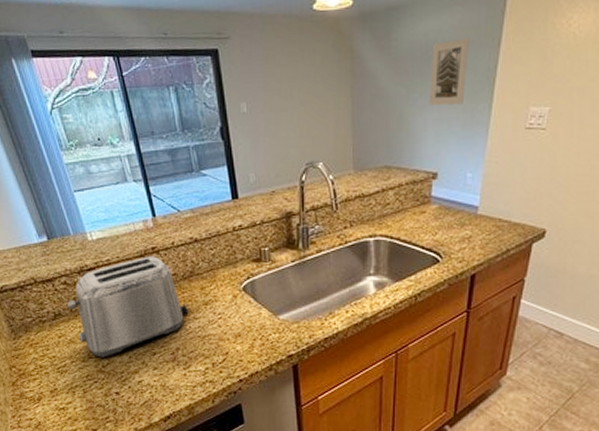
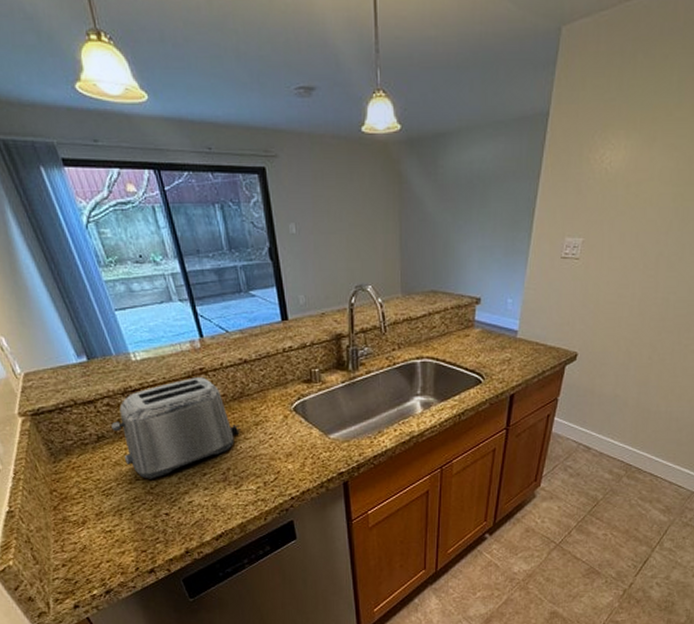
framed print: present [428,38,469,106] -> none [473,169,511,233]

